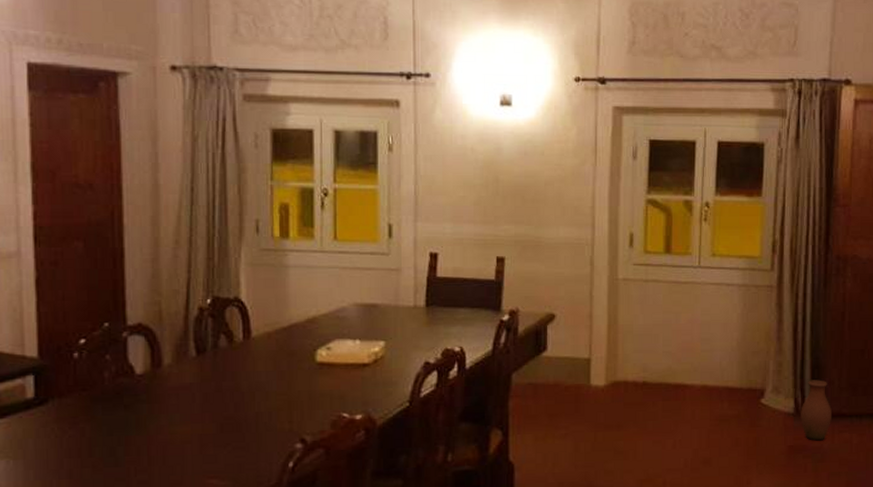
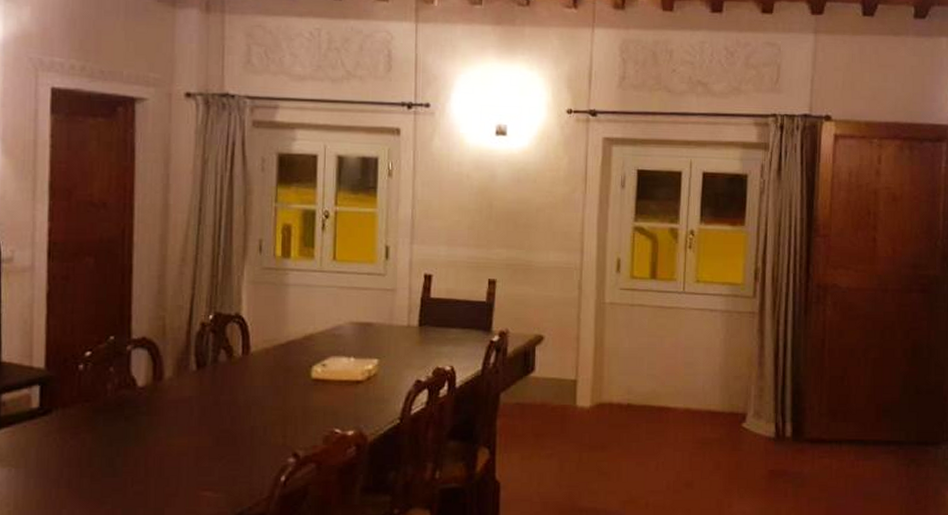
vase: present [801,380,833,441] -> none [781,405,813,466]

